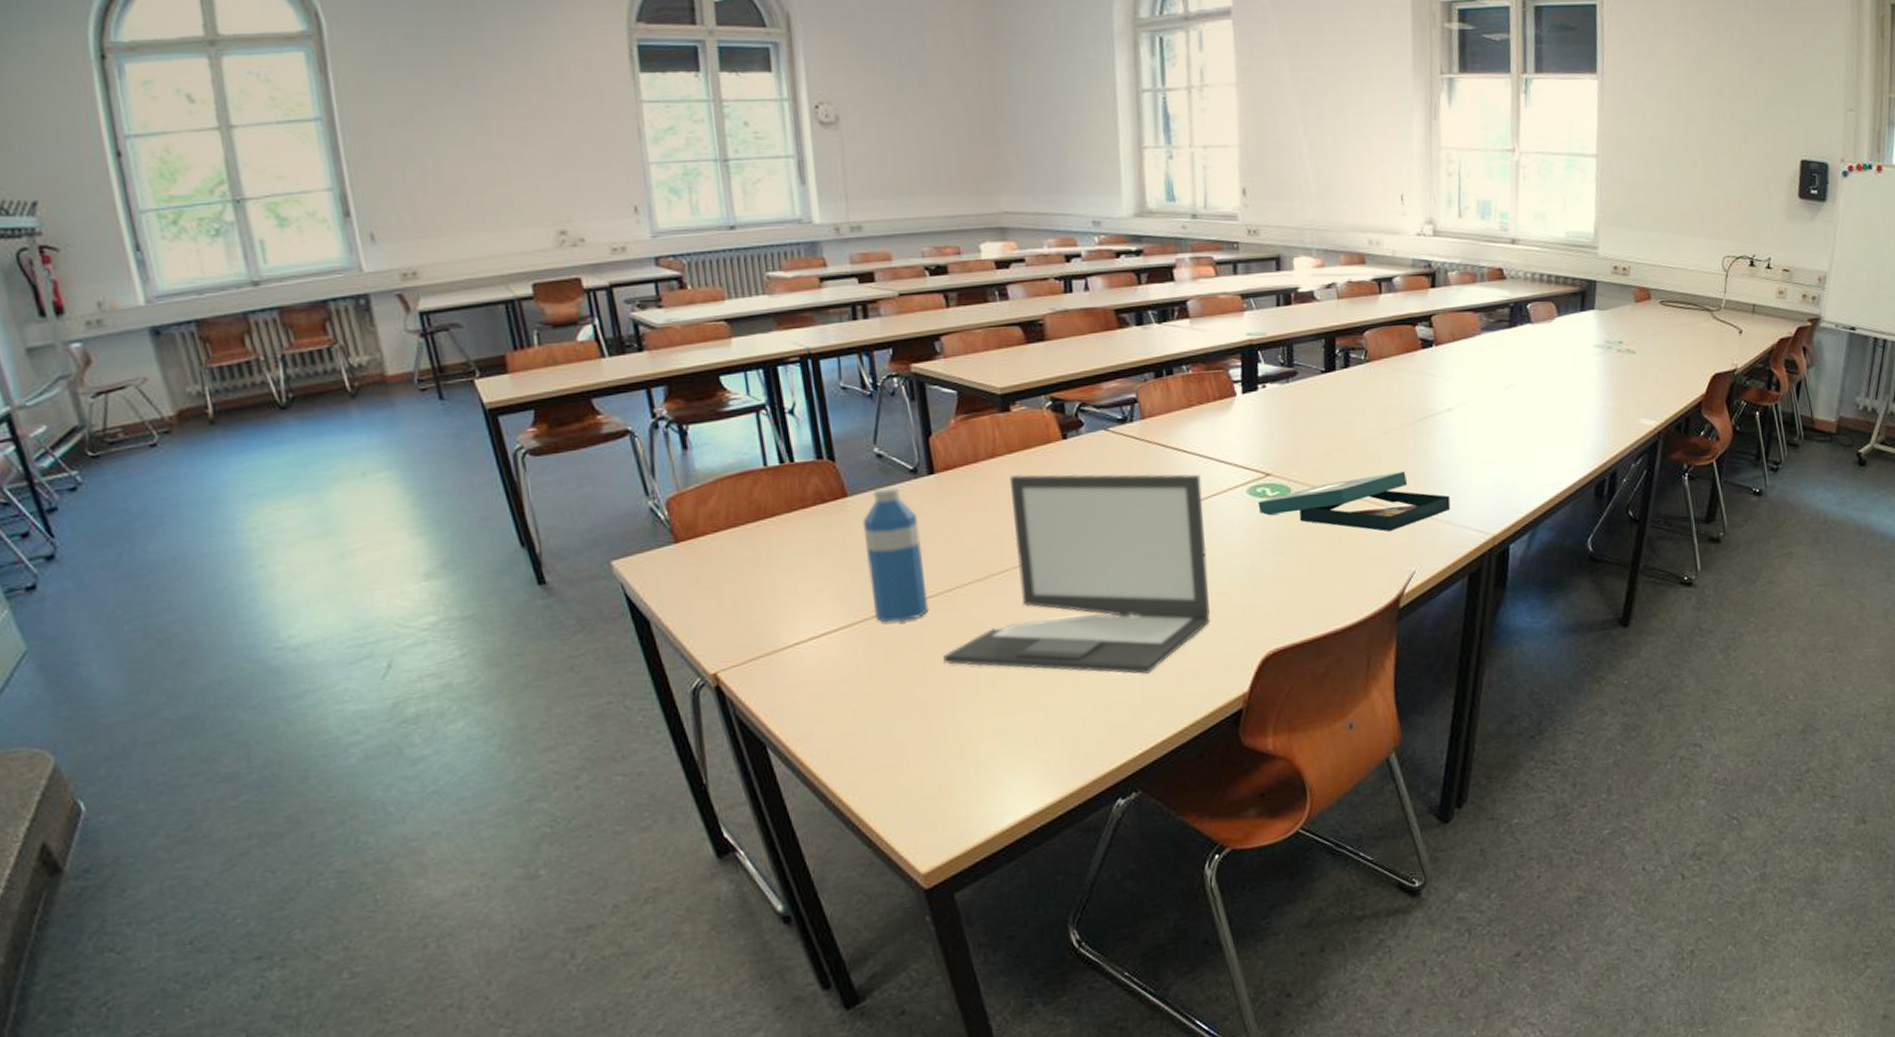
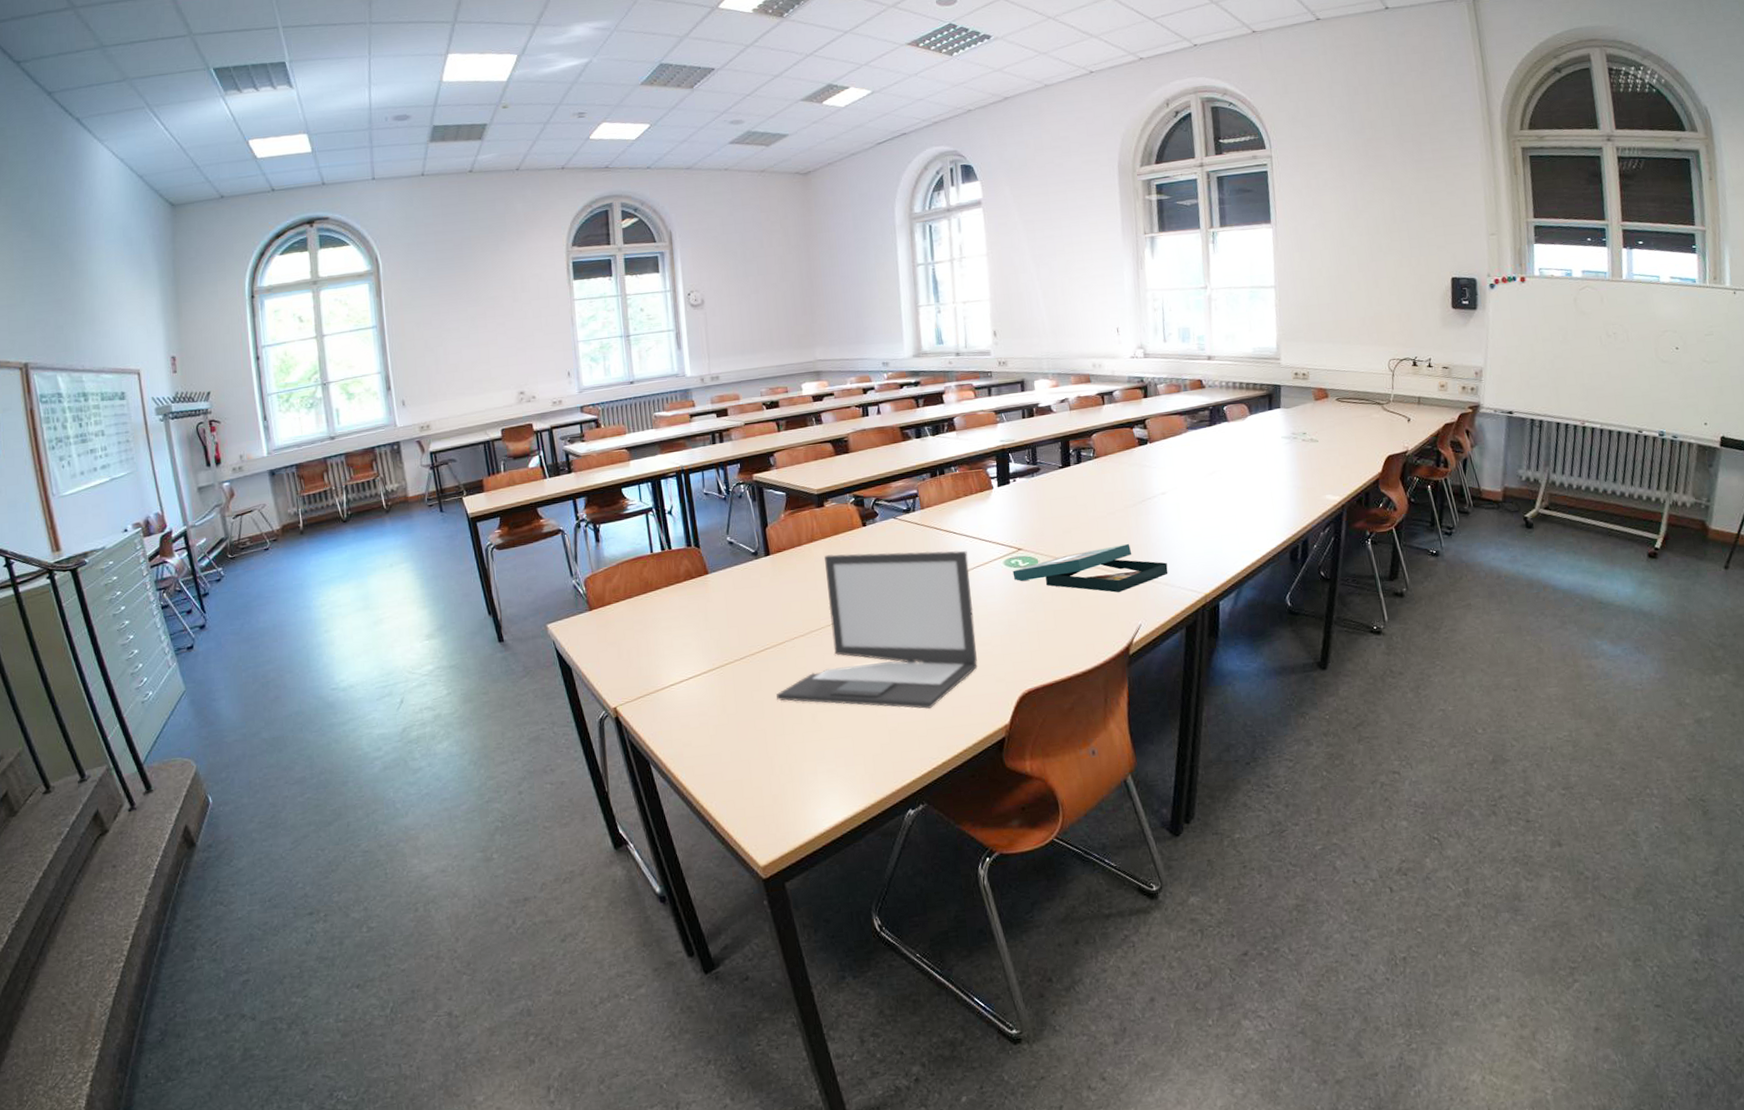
water bottle: present [862,487,929,623] -> none [718,566,766,669]

